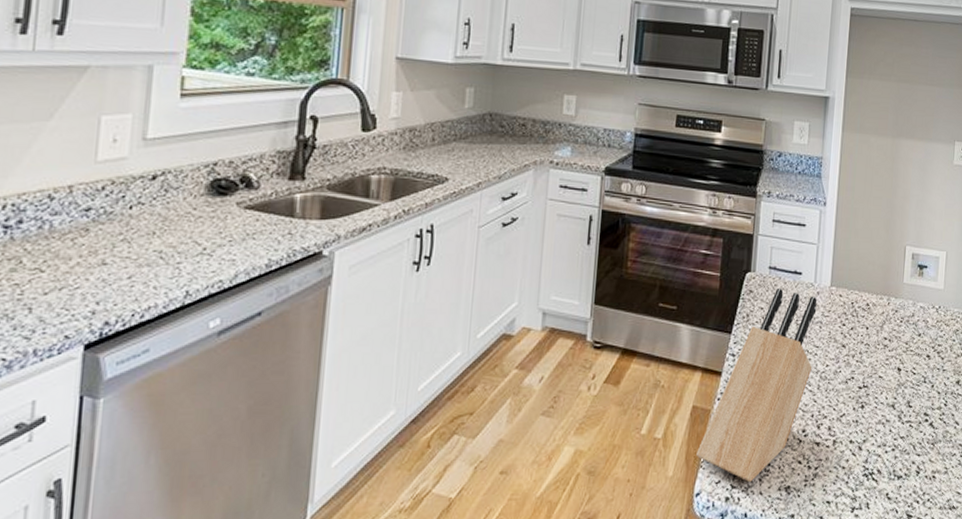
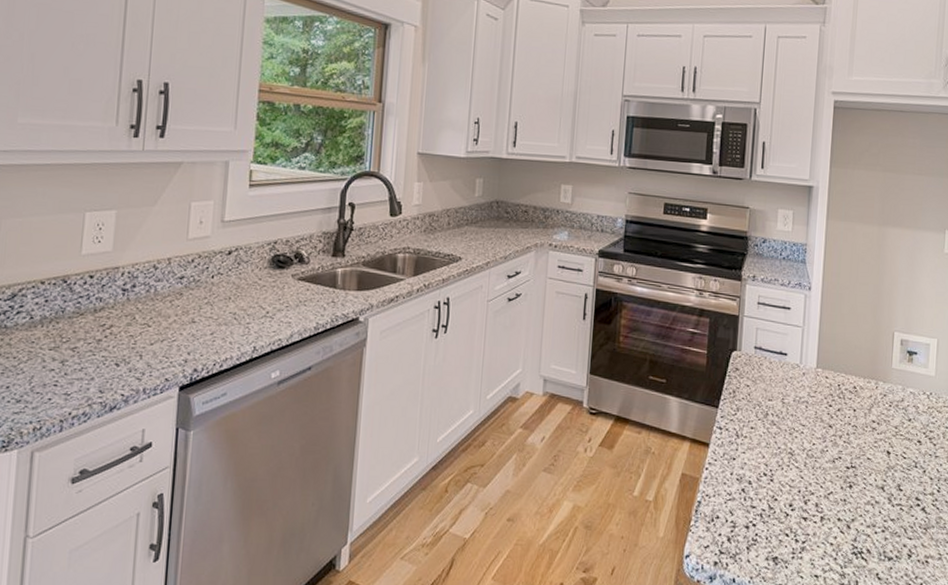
knife block: present [696,287,817,483] -> none [686,367,803,550]

